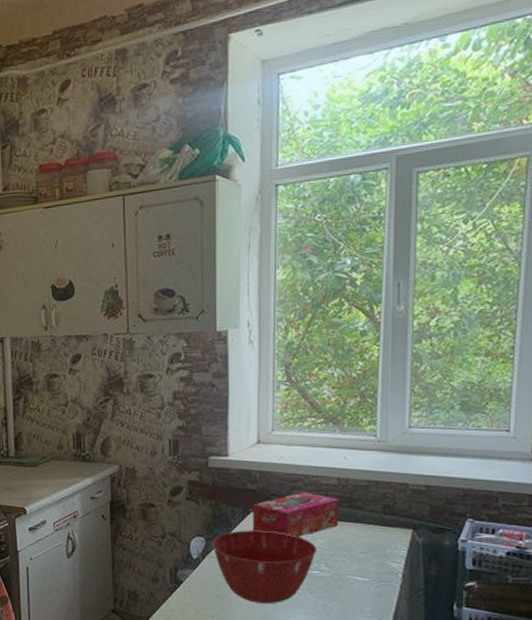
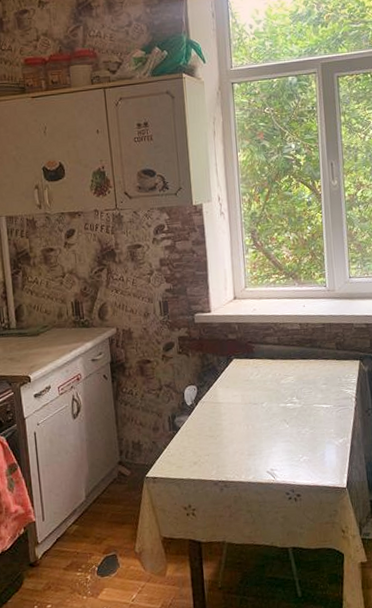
mixing bowl: present [211,530,318,603] -> none [202,373,290,438]
tissue box: present [252,492,339,537] -> none [234,337,304,377]

